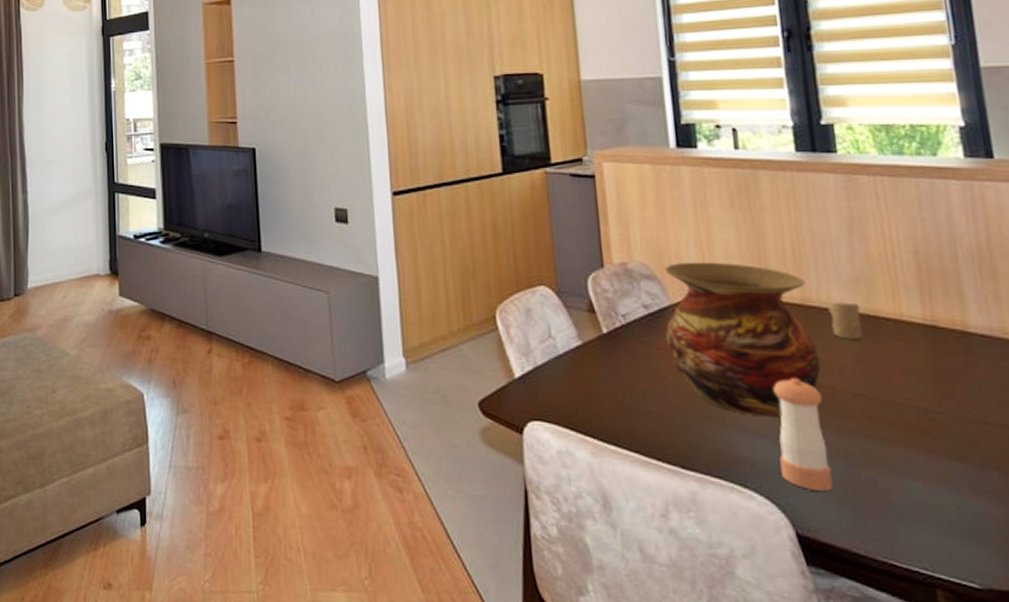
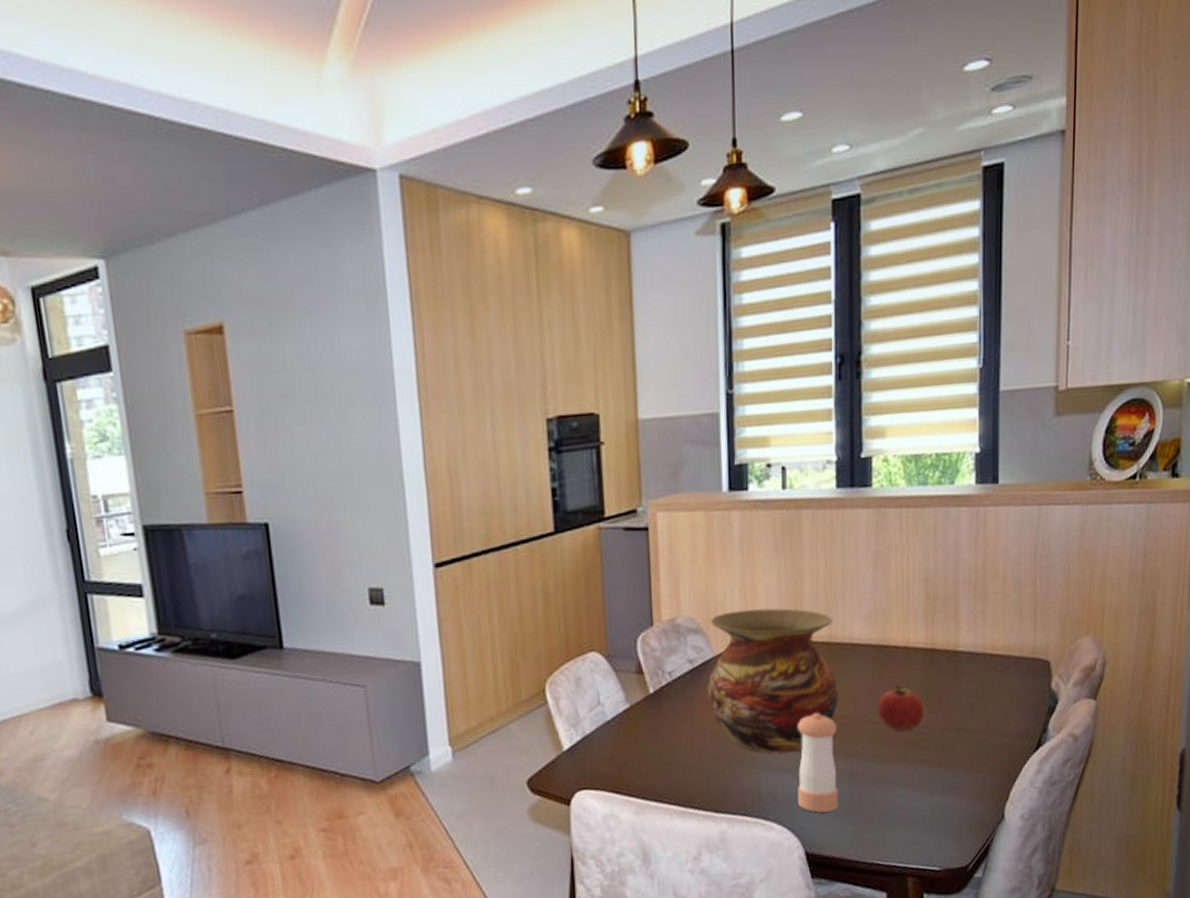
candle: present [828,302,863,339] -> none [850,635,876,671]
apple: none [870,361,933,412] -> present [877,686,925,731]

